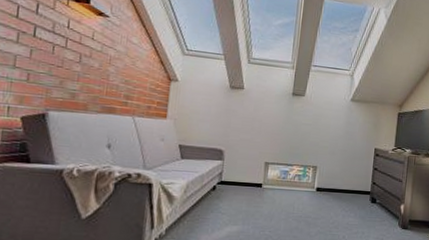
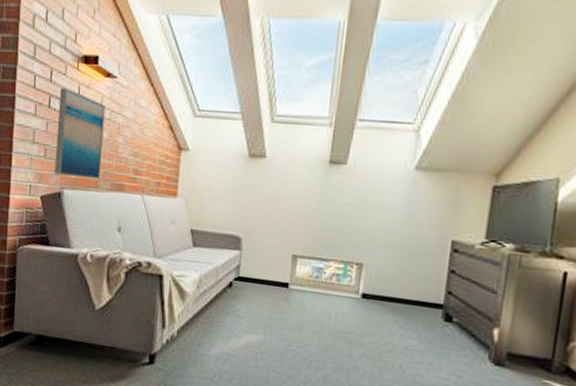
wall art: none [38,20,97,103] -> present [54,87,106,180]

